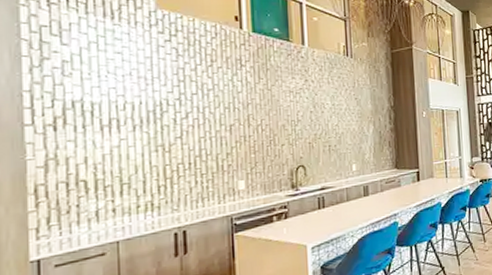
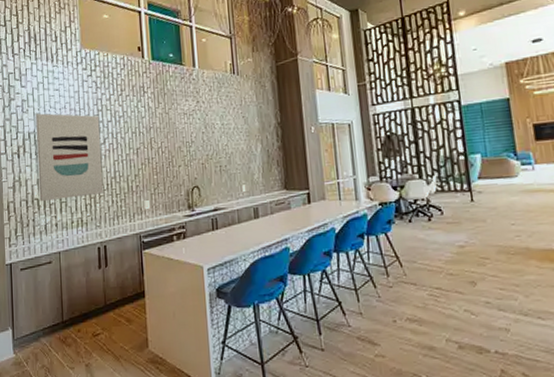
wall art: none [84,79,184,183] -> present [36,113,104,201]

